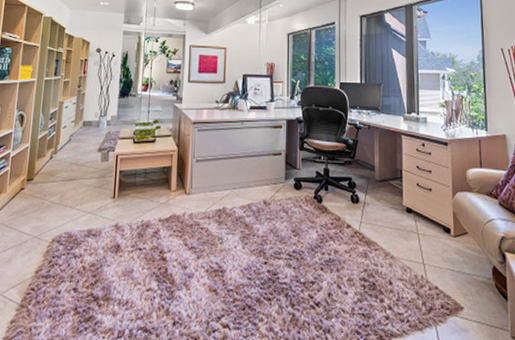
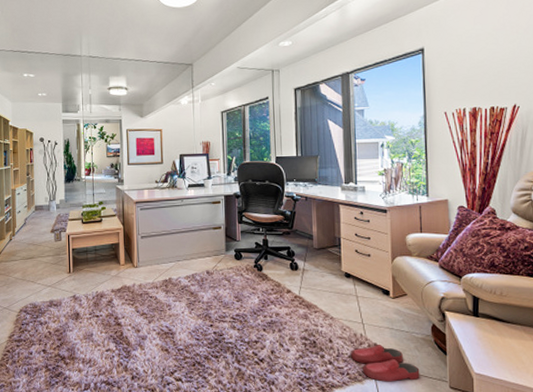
slippers: none [410,287,482,331] -> present [350,344,420,382]

